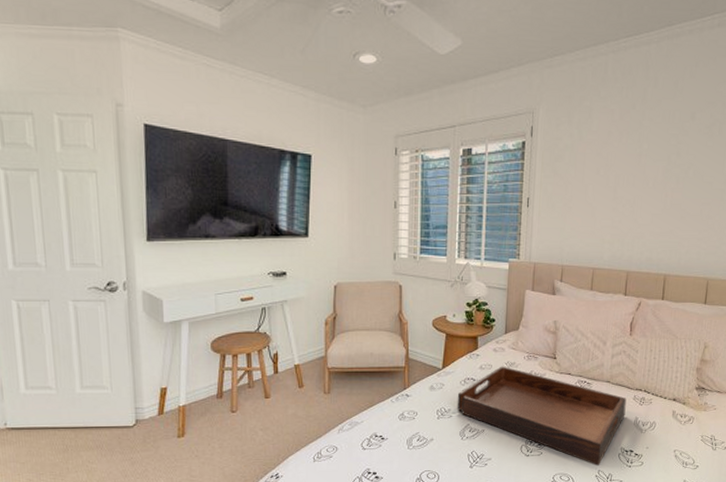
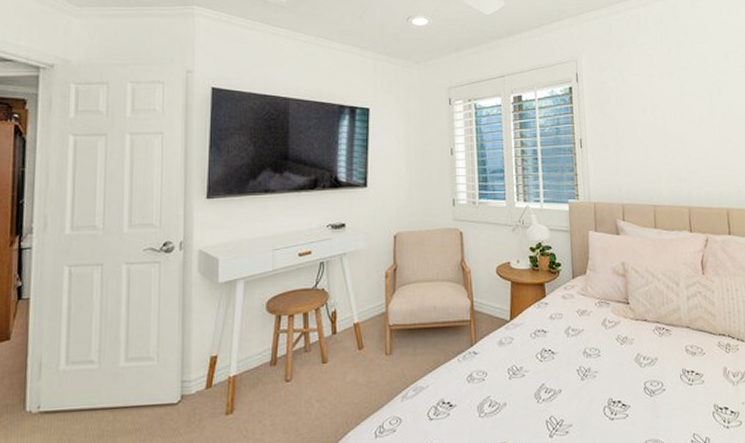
serving tray: present [457,366,627,466] -> none [528,314,712,428]

